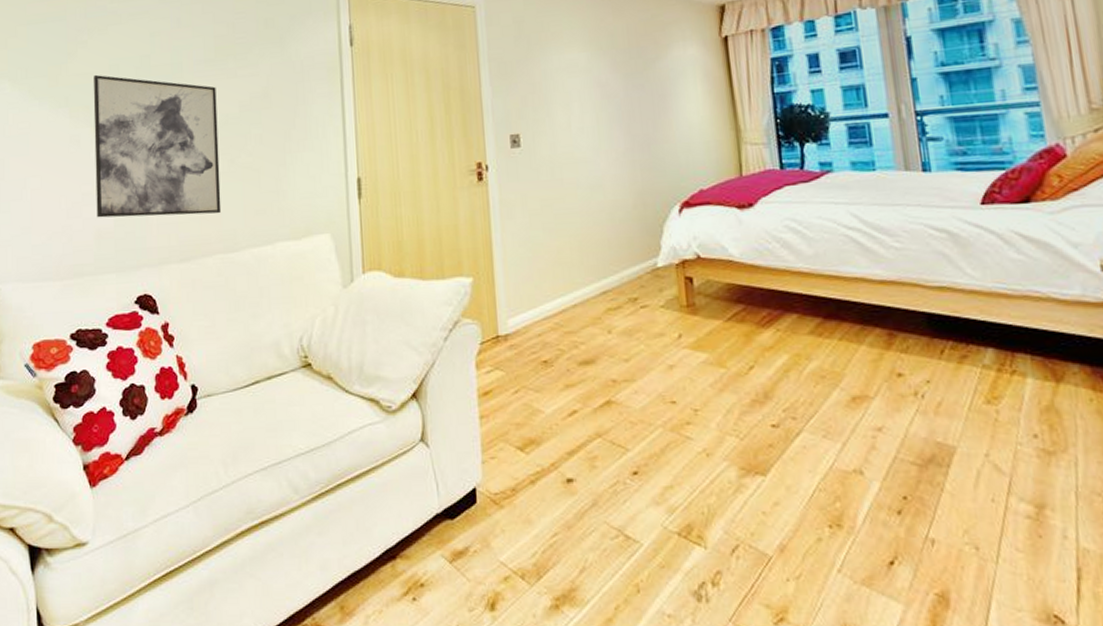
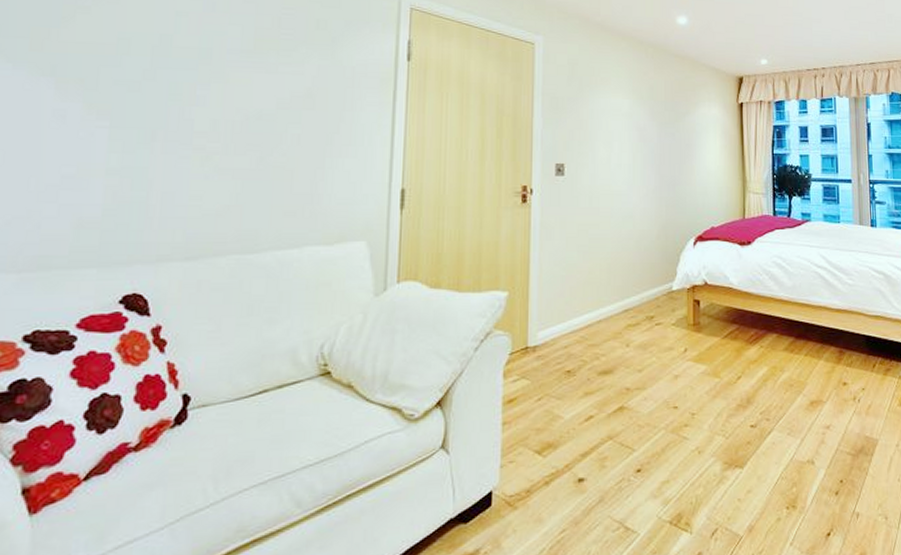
wall art: present [93,74,222,218] -> none [79,45,251,212]

